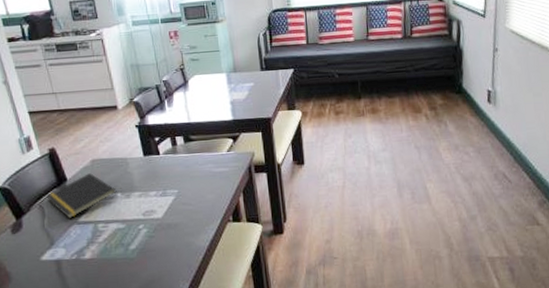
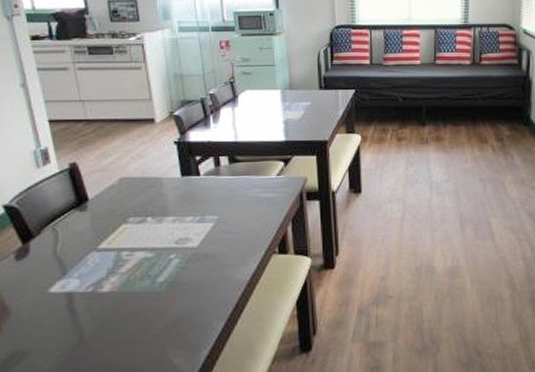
notepad: present [46,173,117,218] -> none [62,193,147,244]

